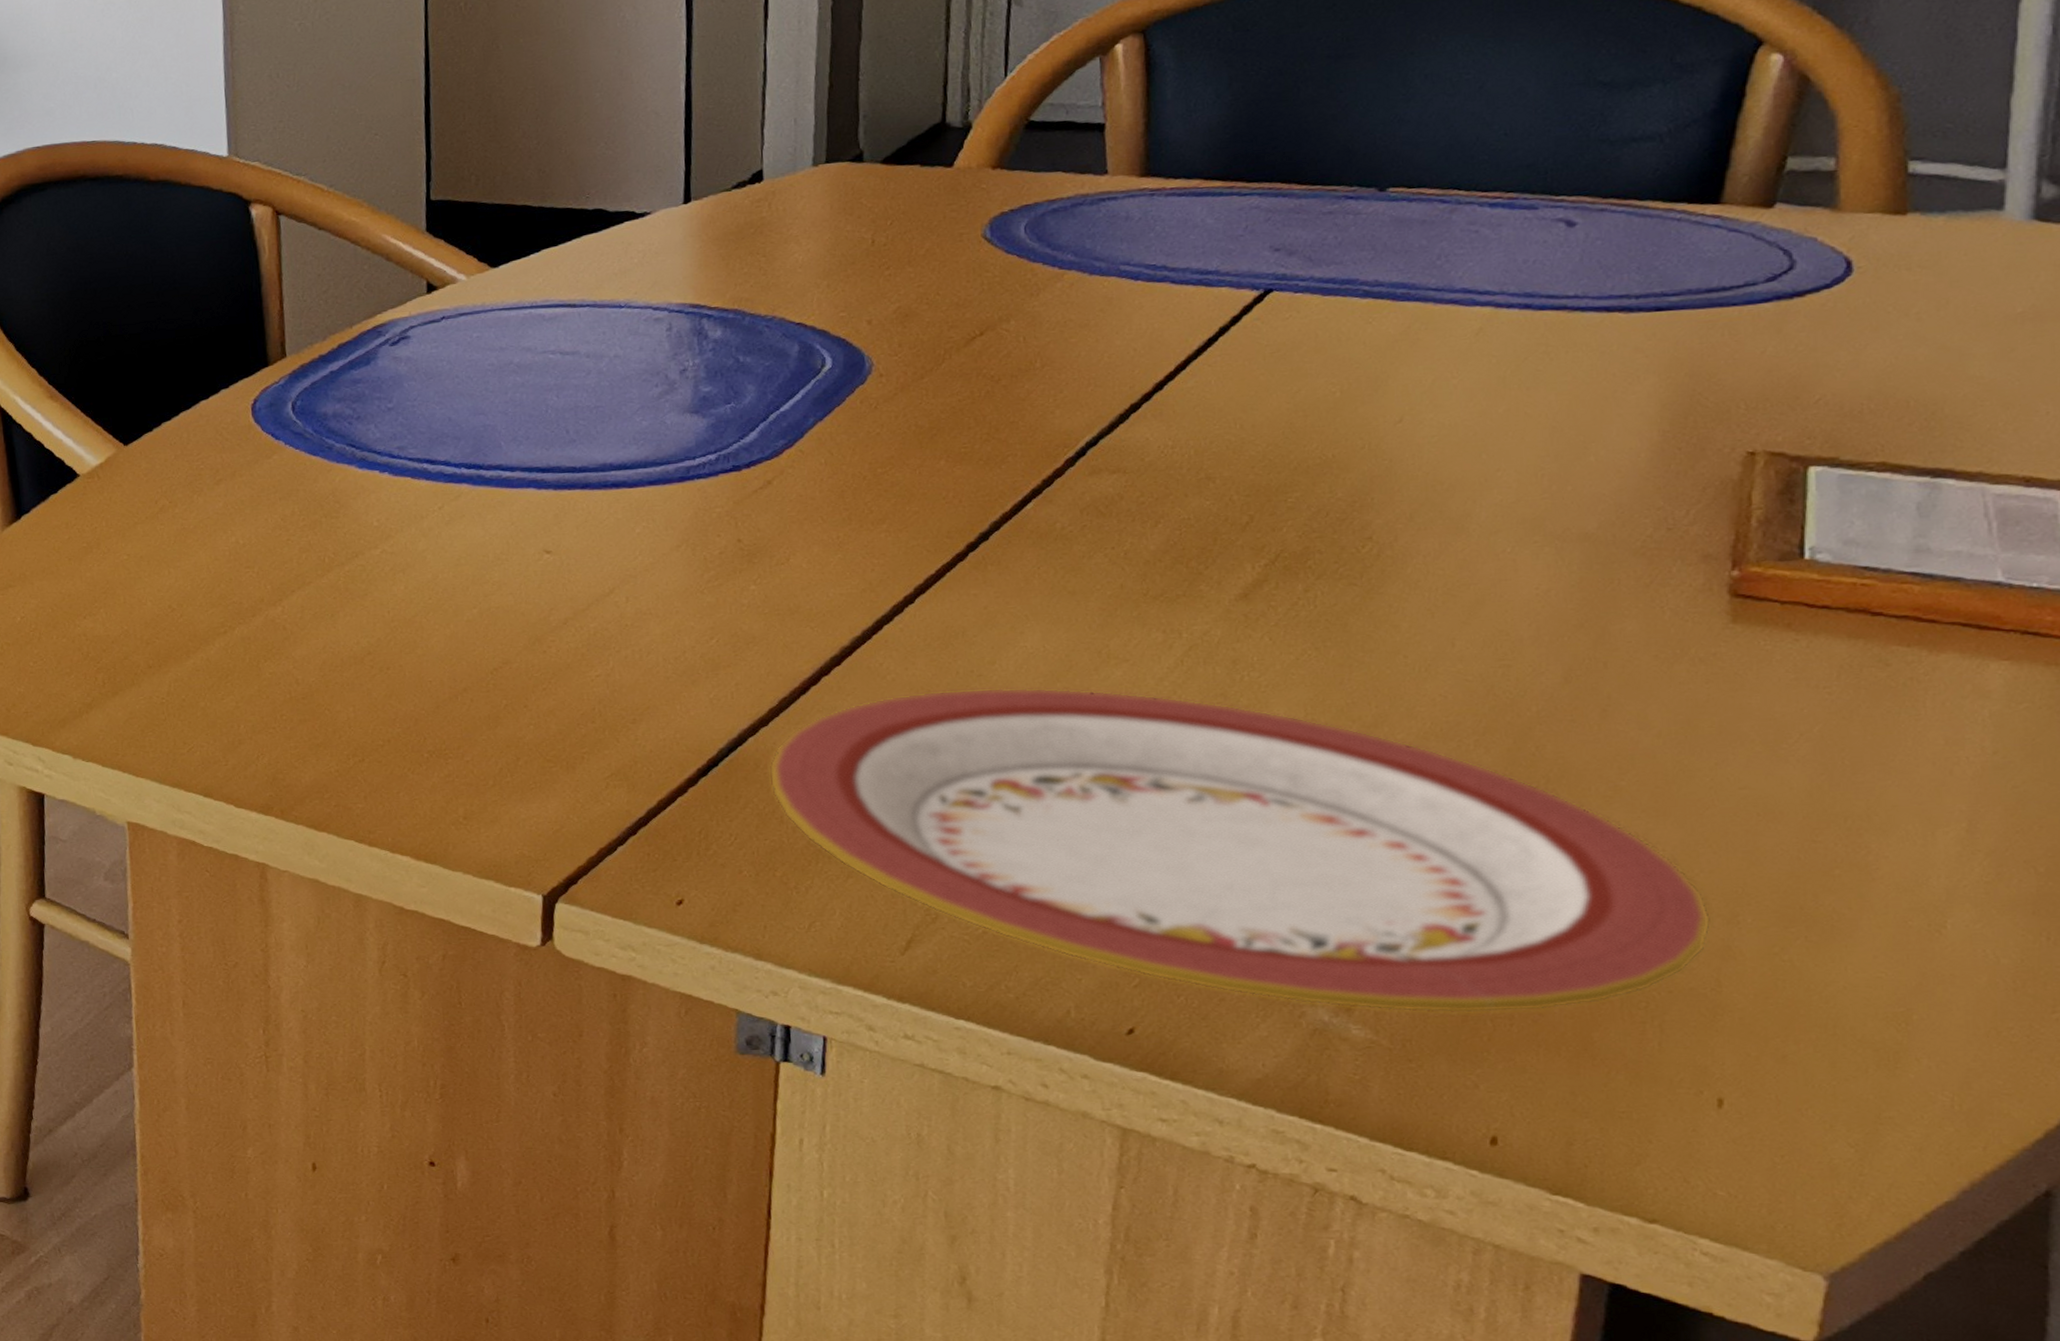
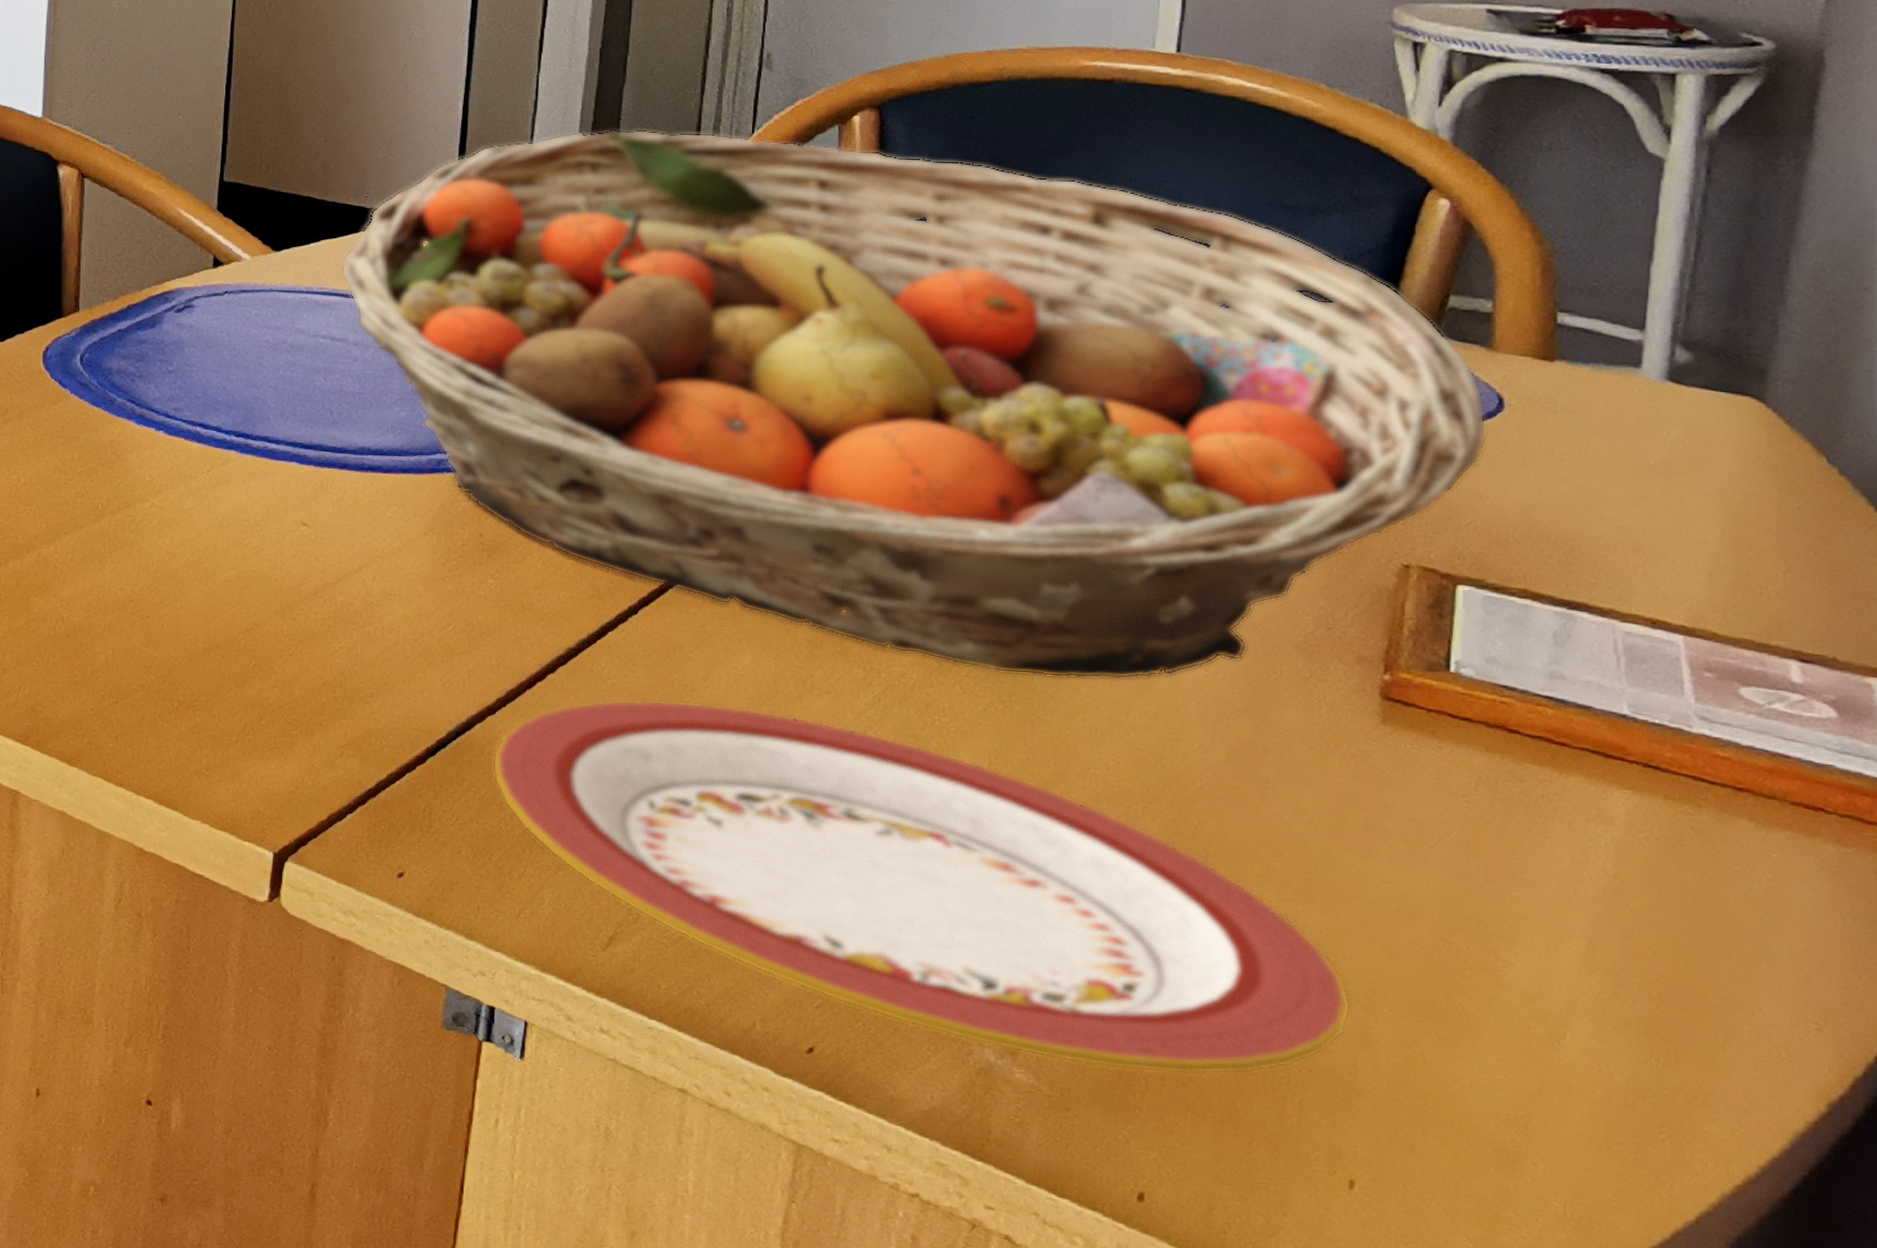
fruit basket: none [565,79,1835,618] -> present [341,129,1487,679]

